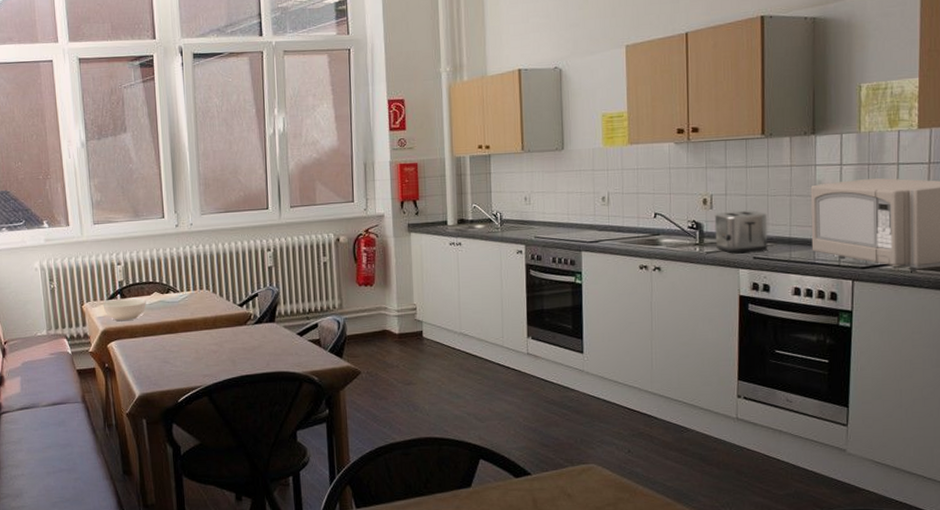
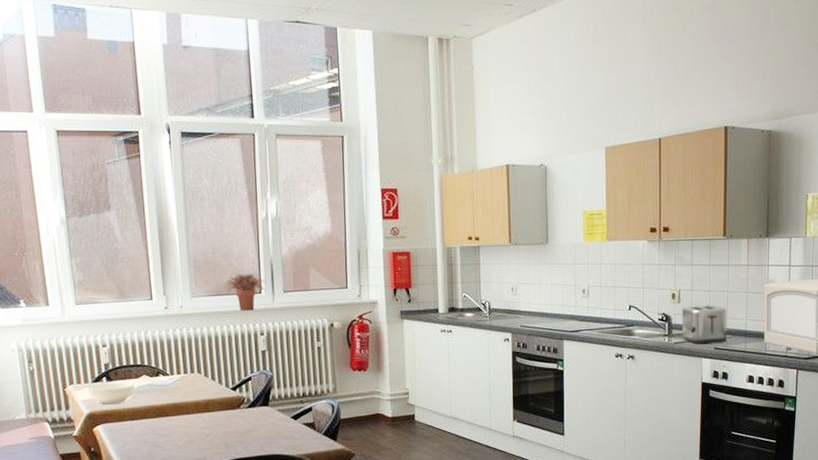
potted plant: none [232,190,273,227] -> present [224,273,266,311]

